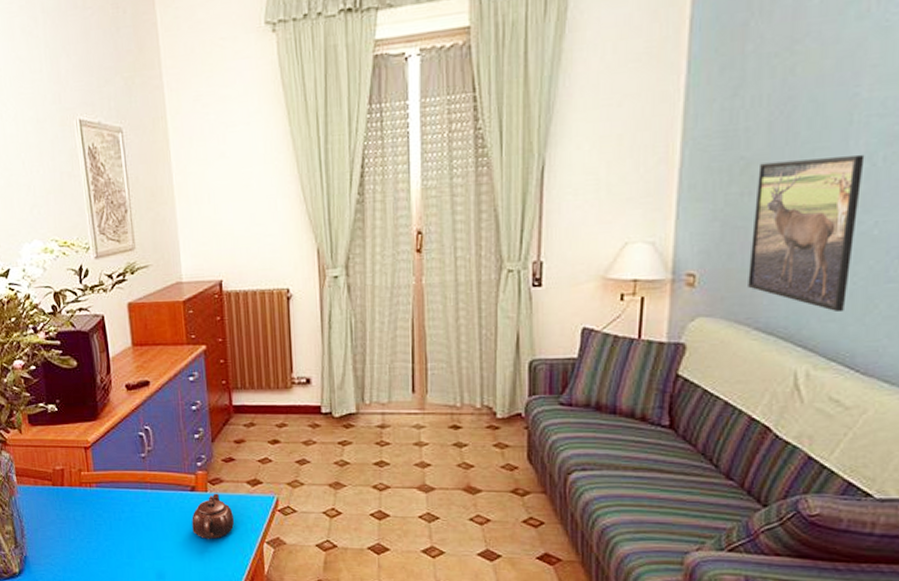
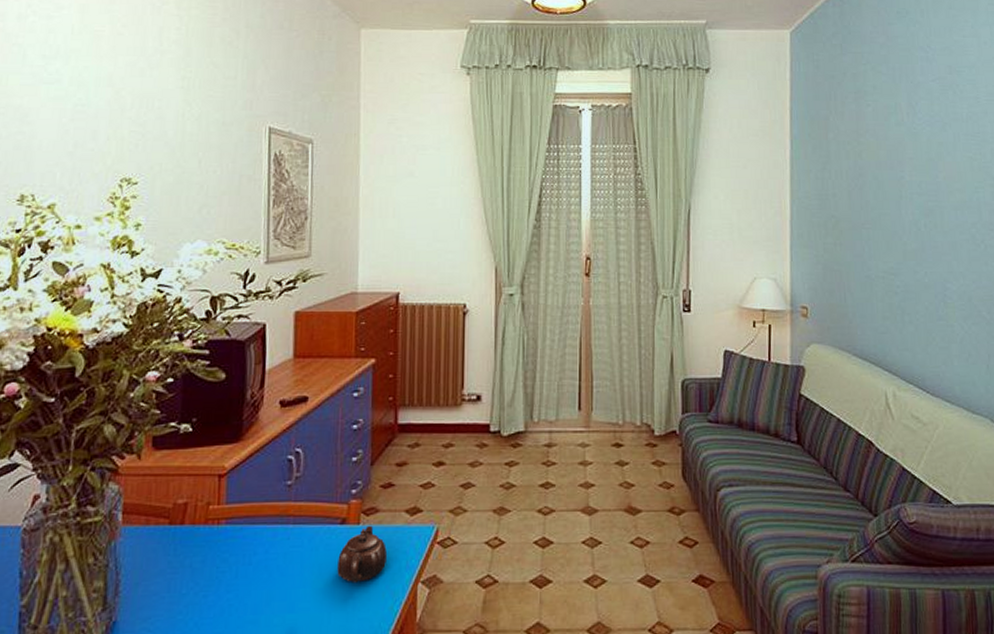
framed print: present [748,155,865,311] -> none [845,222,914,342]

